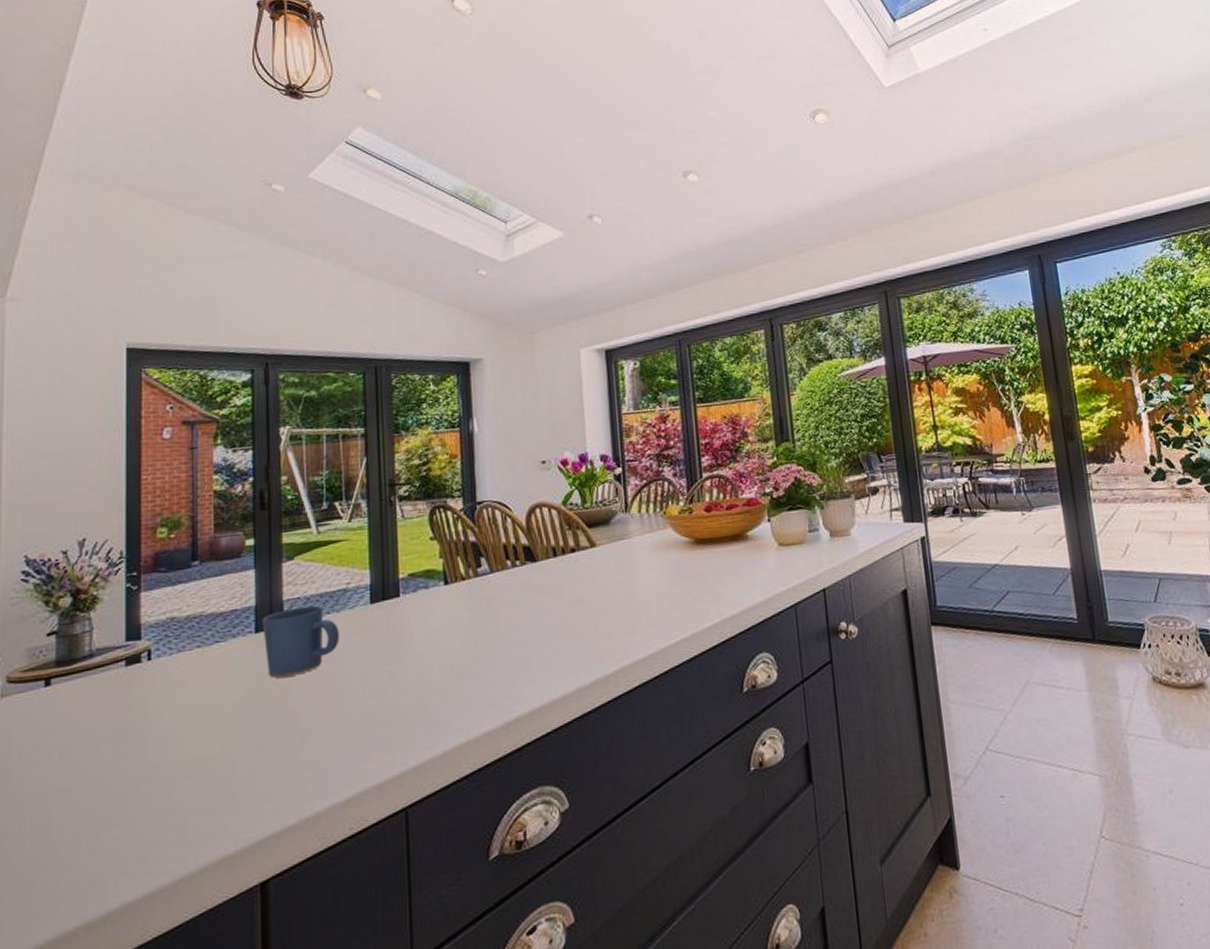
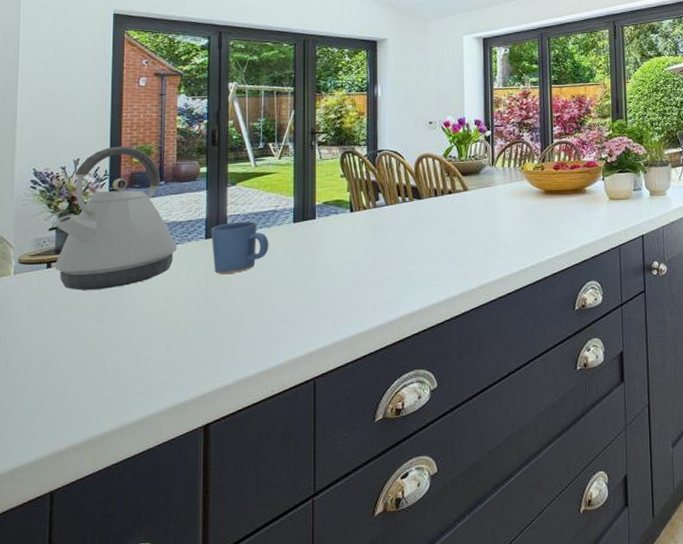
kettle: none [52,518,219,713] -> present [53,146,178,290]

